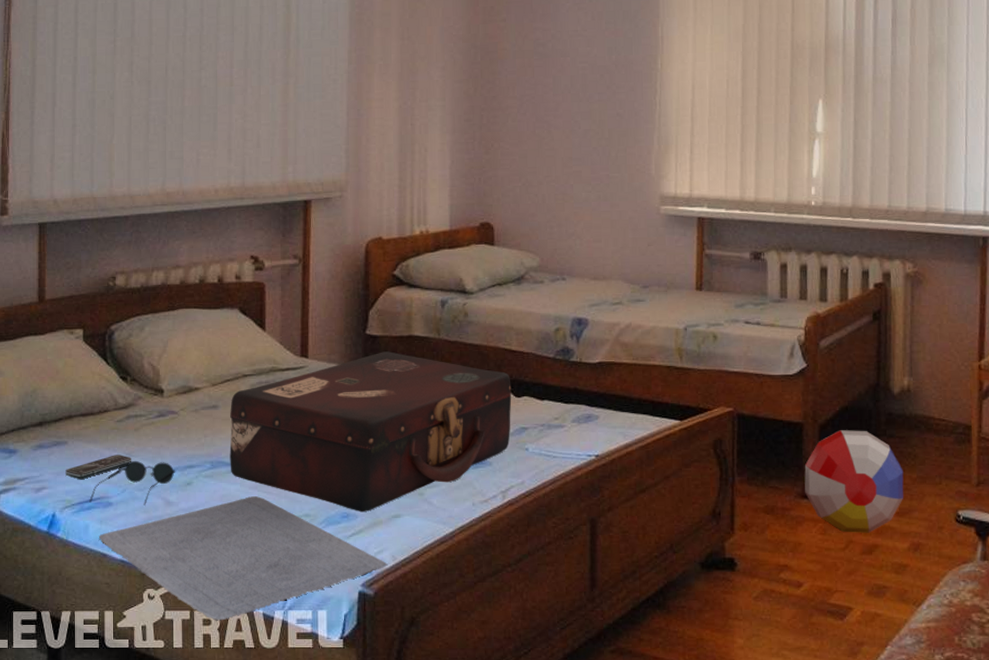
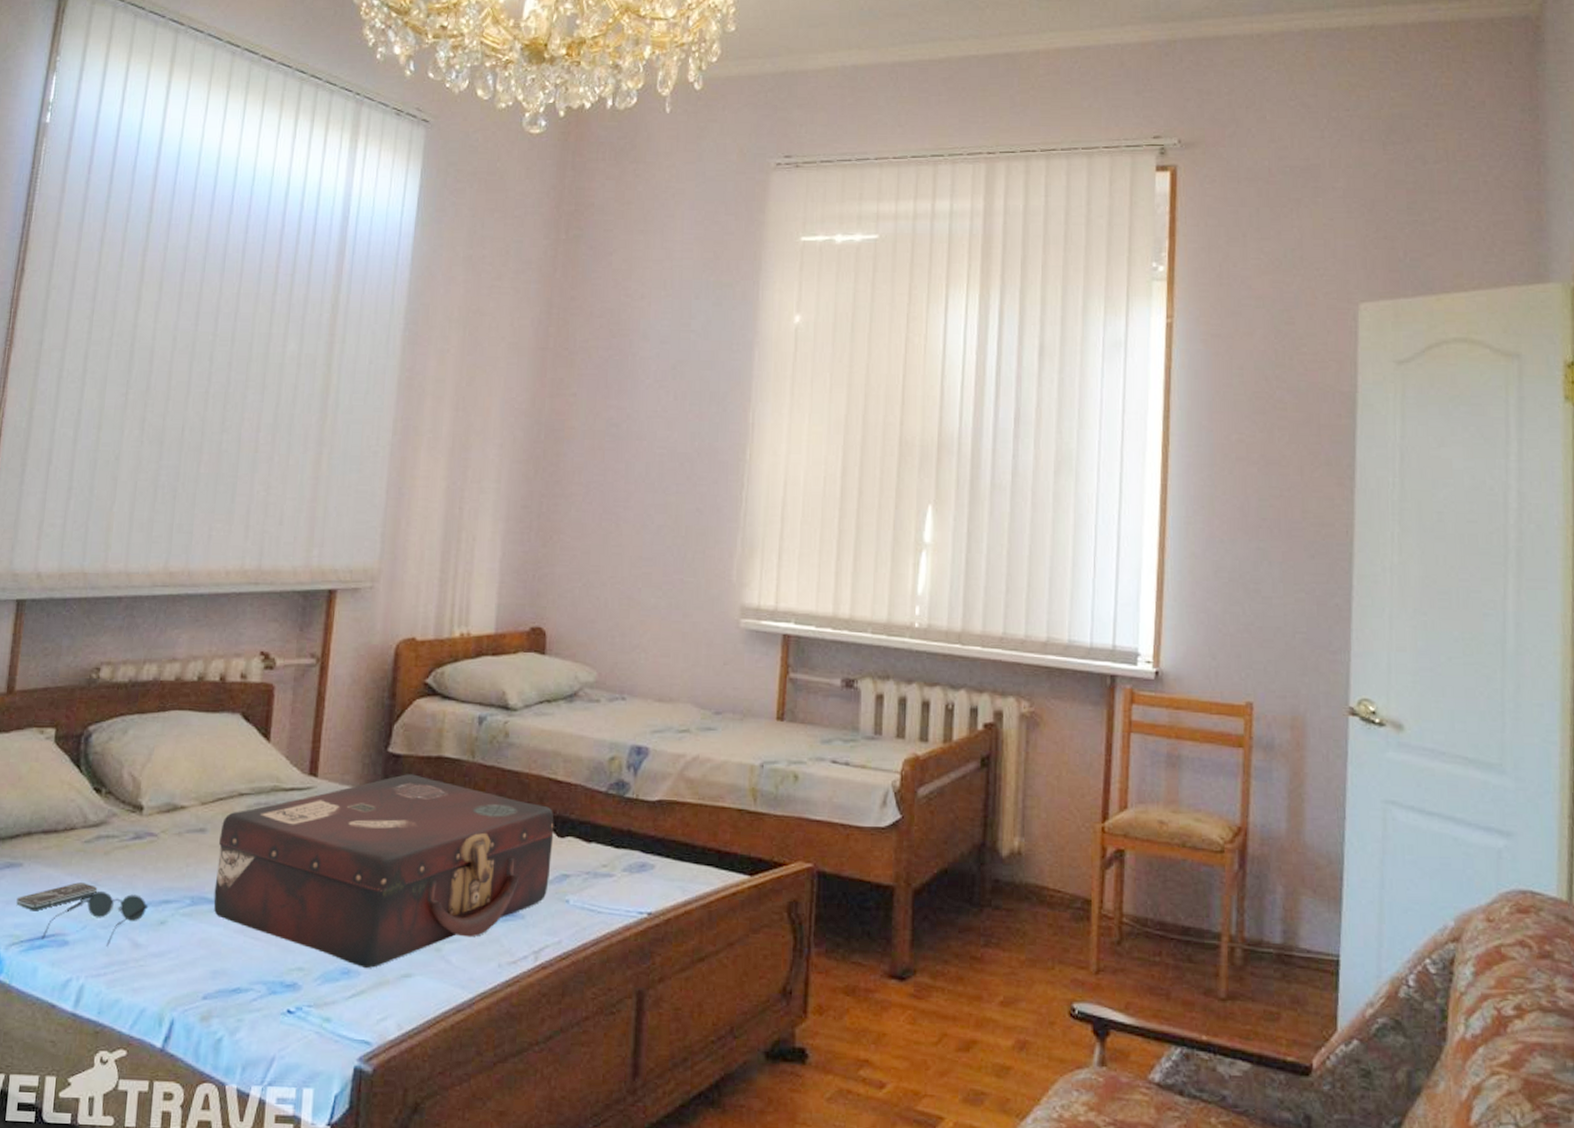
bath mat: present [98,496,388,622] -> none [48,942,392,1097]
beachball: present [804,430,904,533] -> none [893,897,1010,1025]

